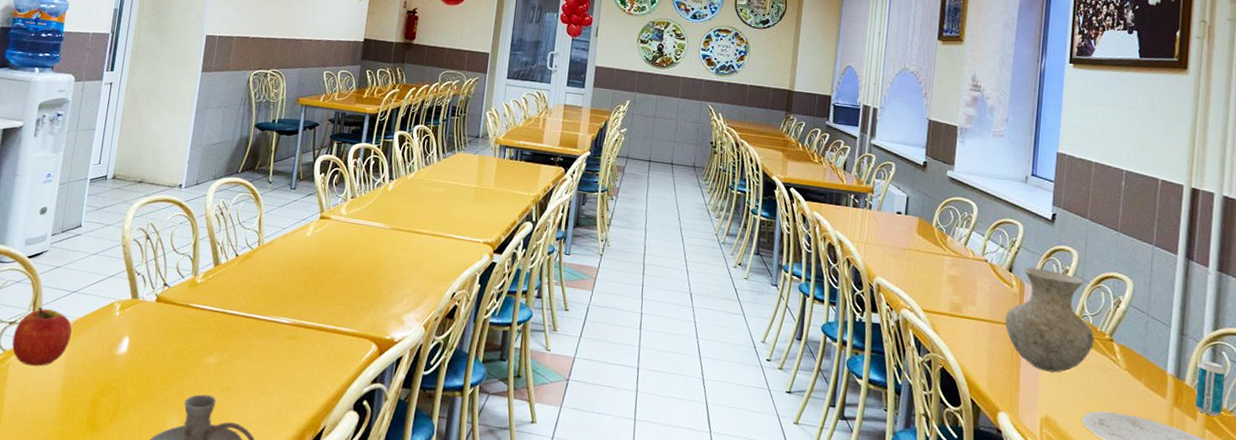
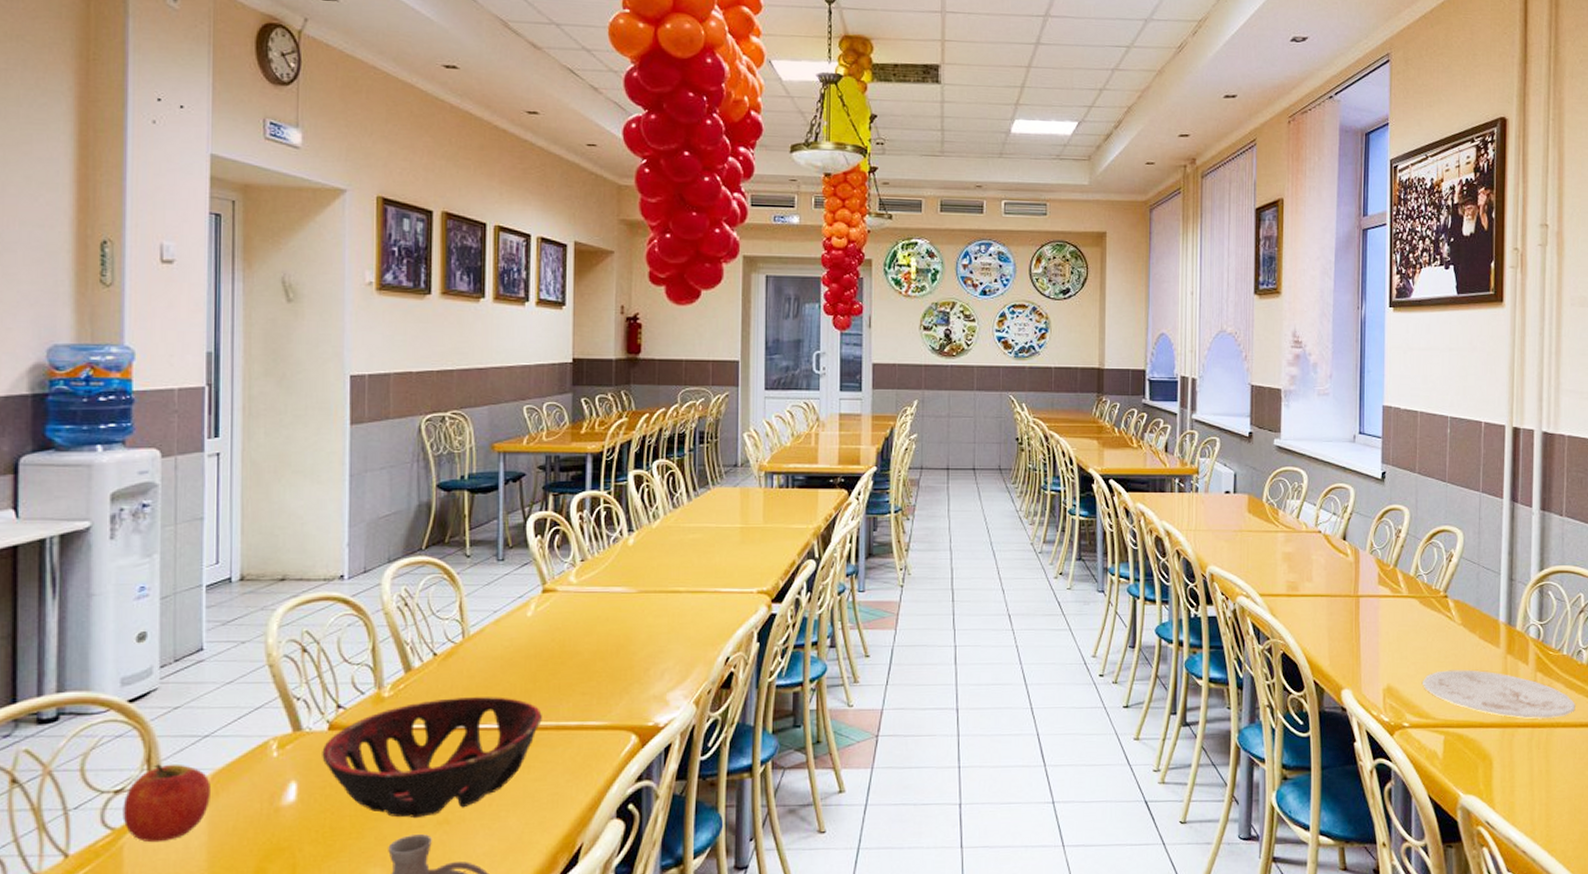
decorative bowl: none [148,290,308,382] -> present [322,697,542,819]
vase: present [1004,267,1094,373] -> none [1342,533,1430,639]
beverage can: present [1195,360,1226,417] -> none [1527,602,1552,658]

